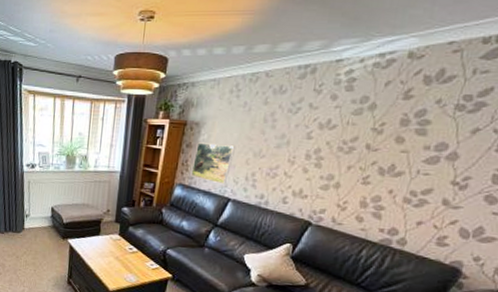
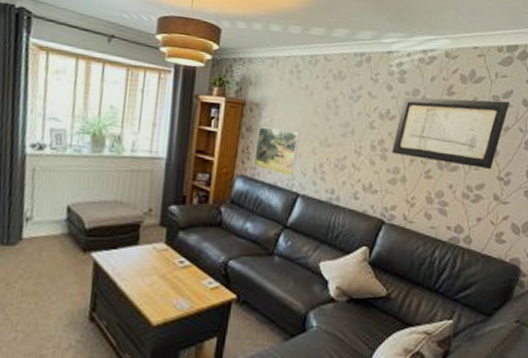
wall art: none [328,99,487,175] -> present [392,97,510,170]

